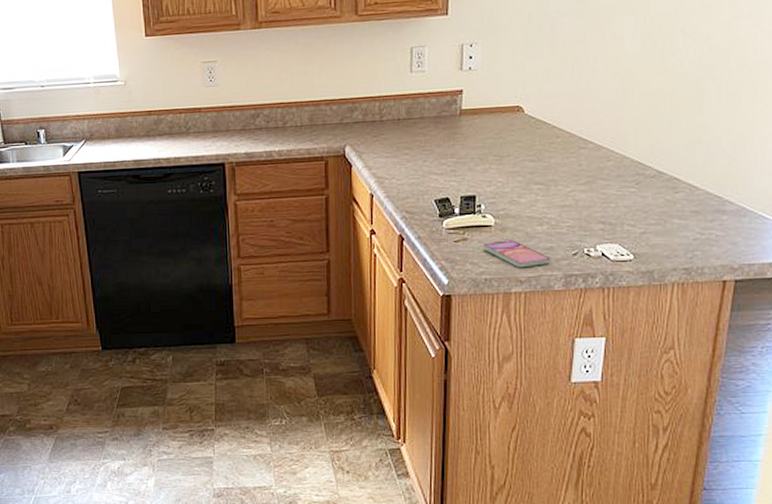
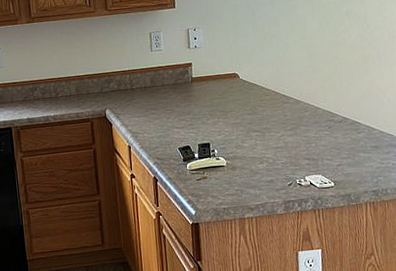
smartphone: present [483,240,551,268] -> none [219,176,273,198]

